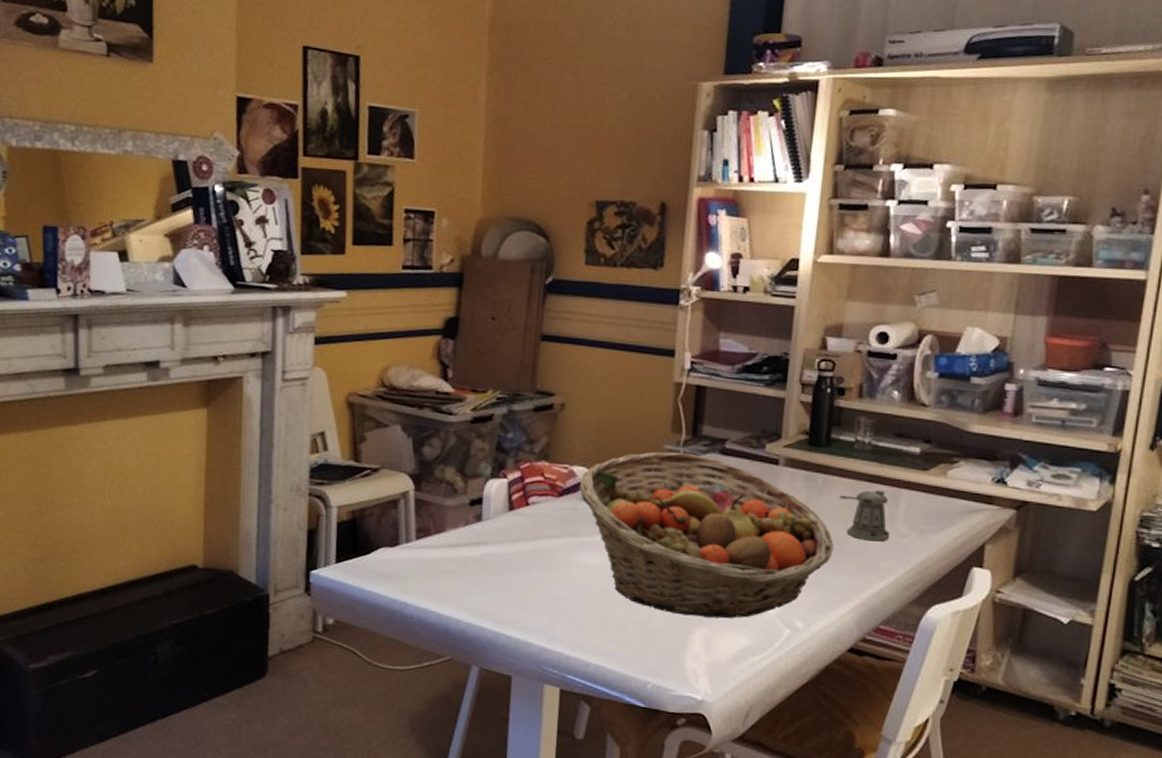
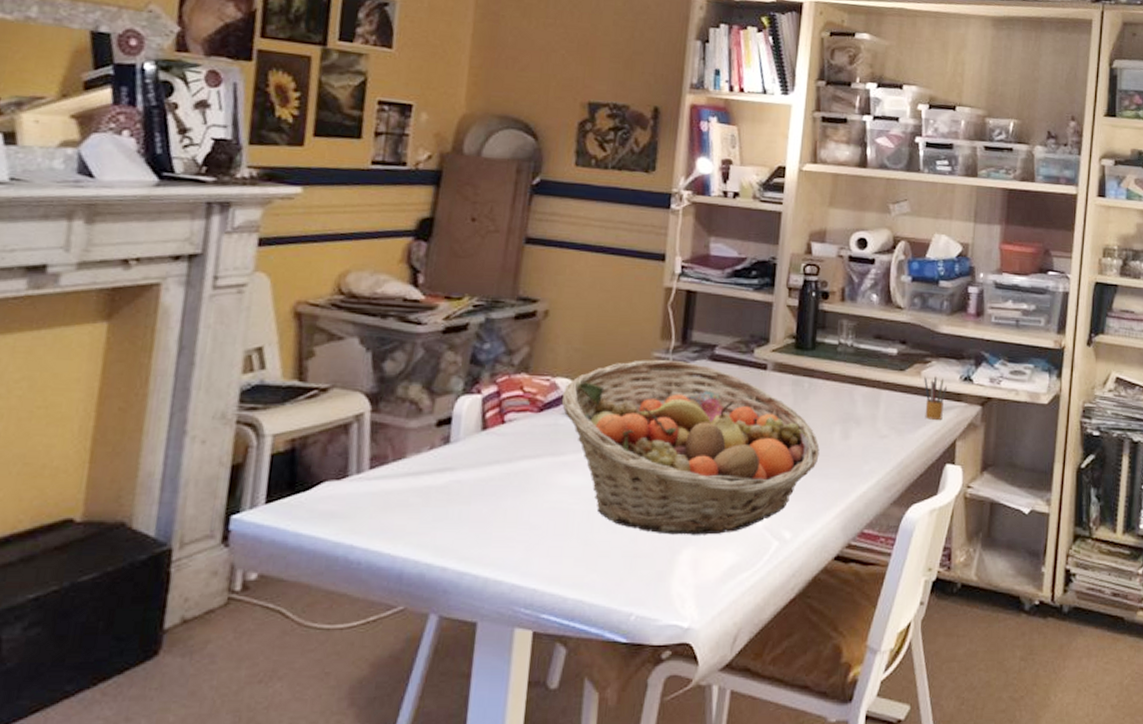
pepper shaker: present [839,489,891,542] -> none [824,391,872,444]
pencil box: none [950,476,977,522] -> present [924,376,948,420]

